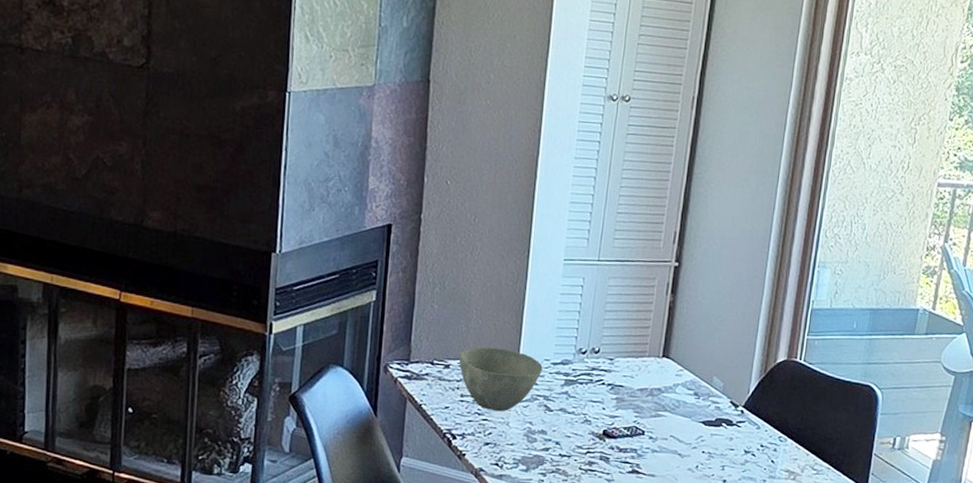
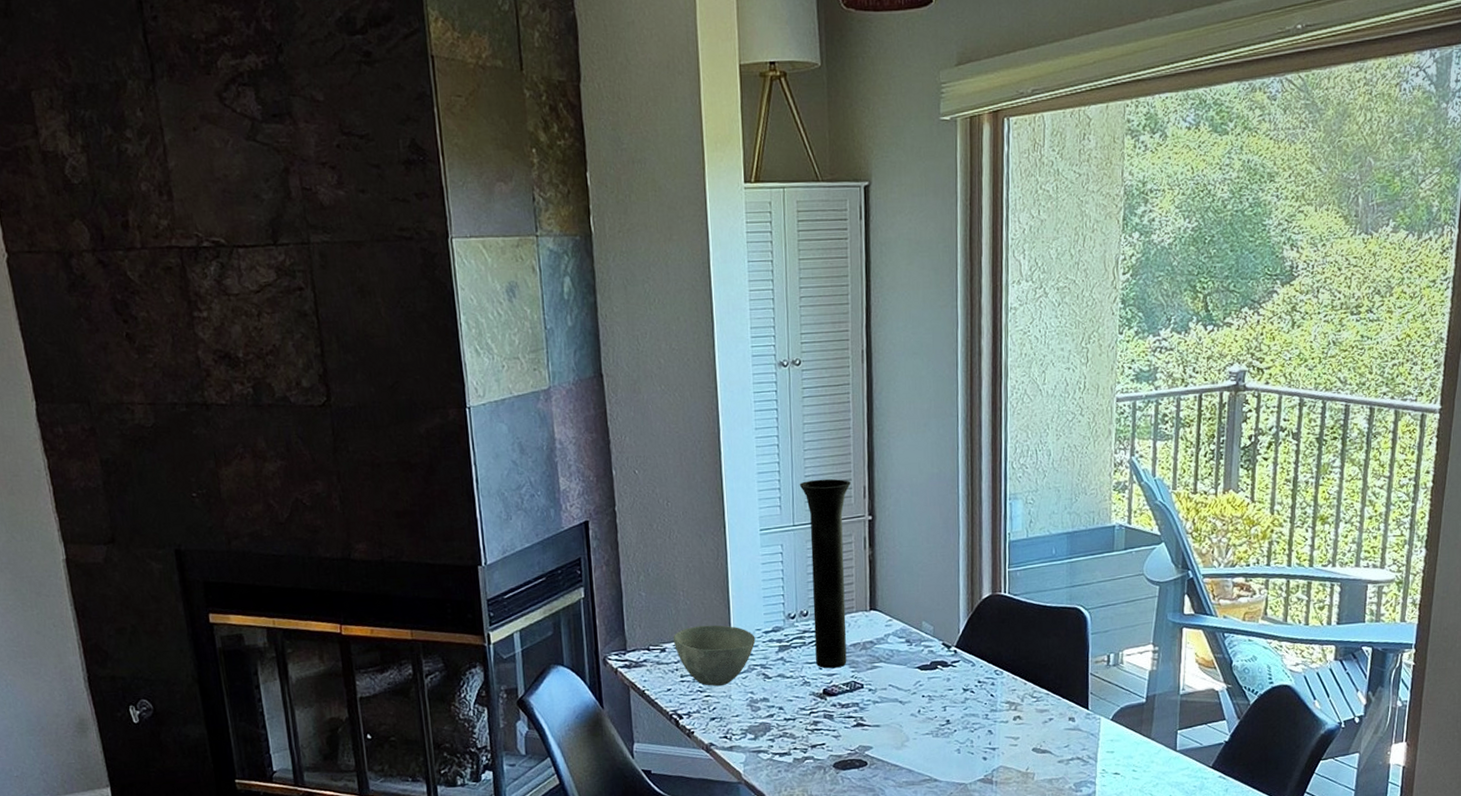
vase: none [599,217,662,411] -> present [799,478,851,669]

